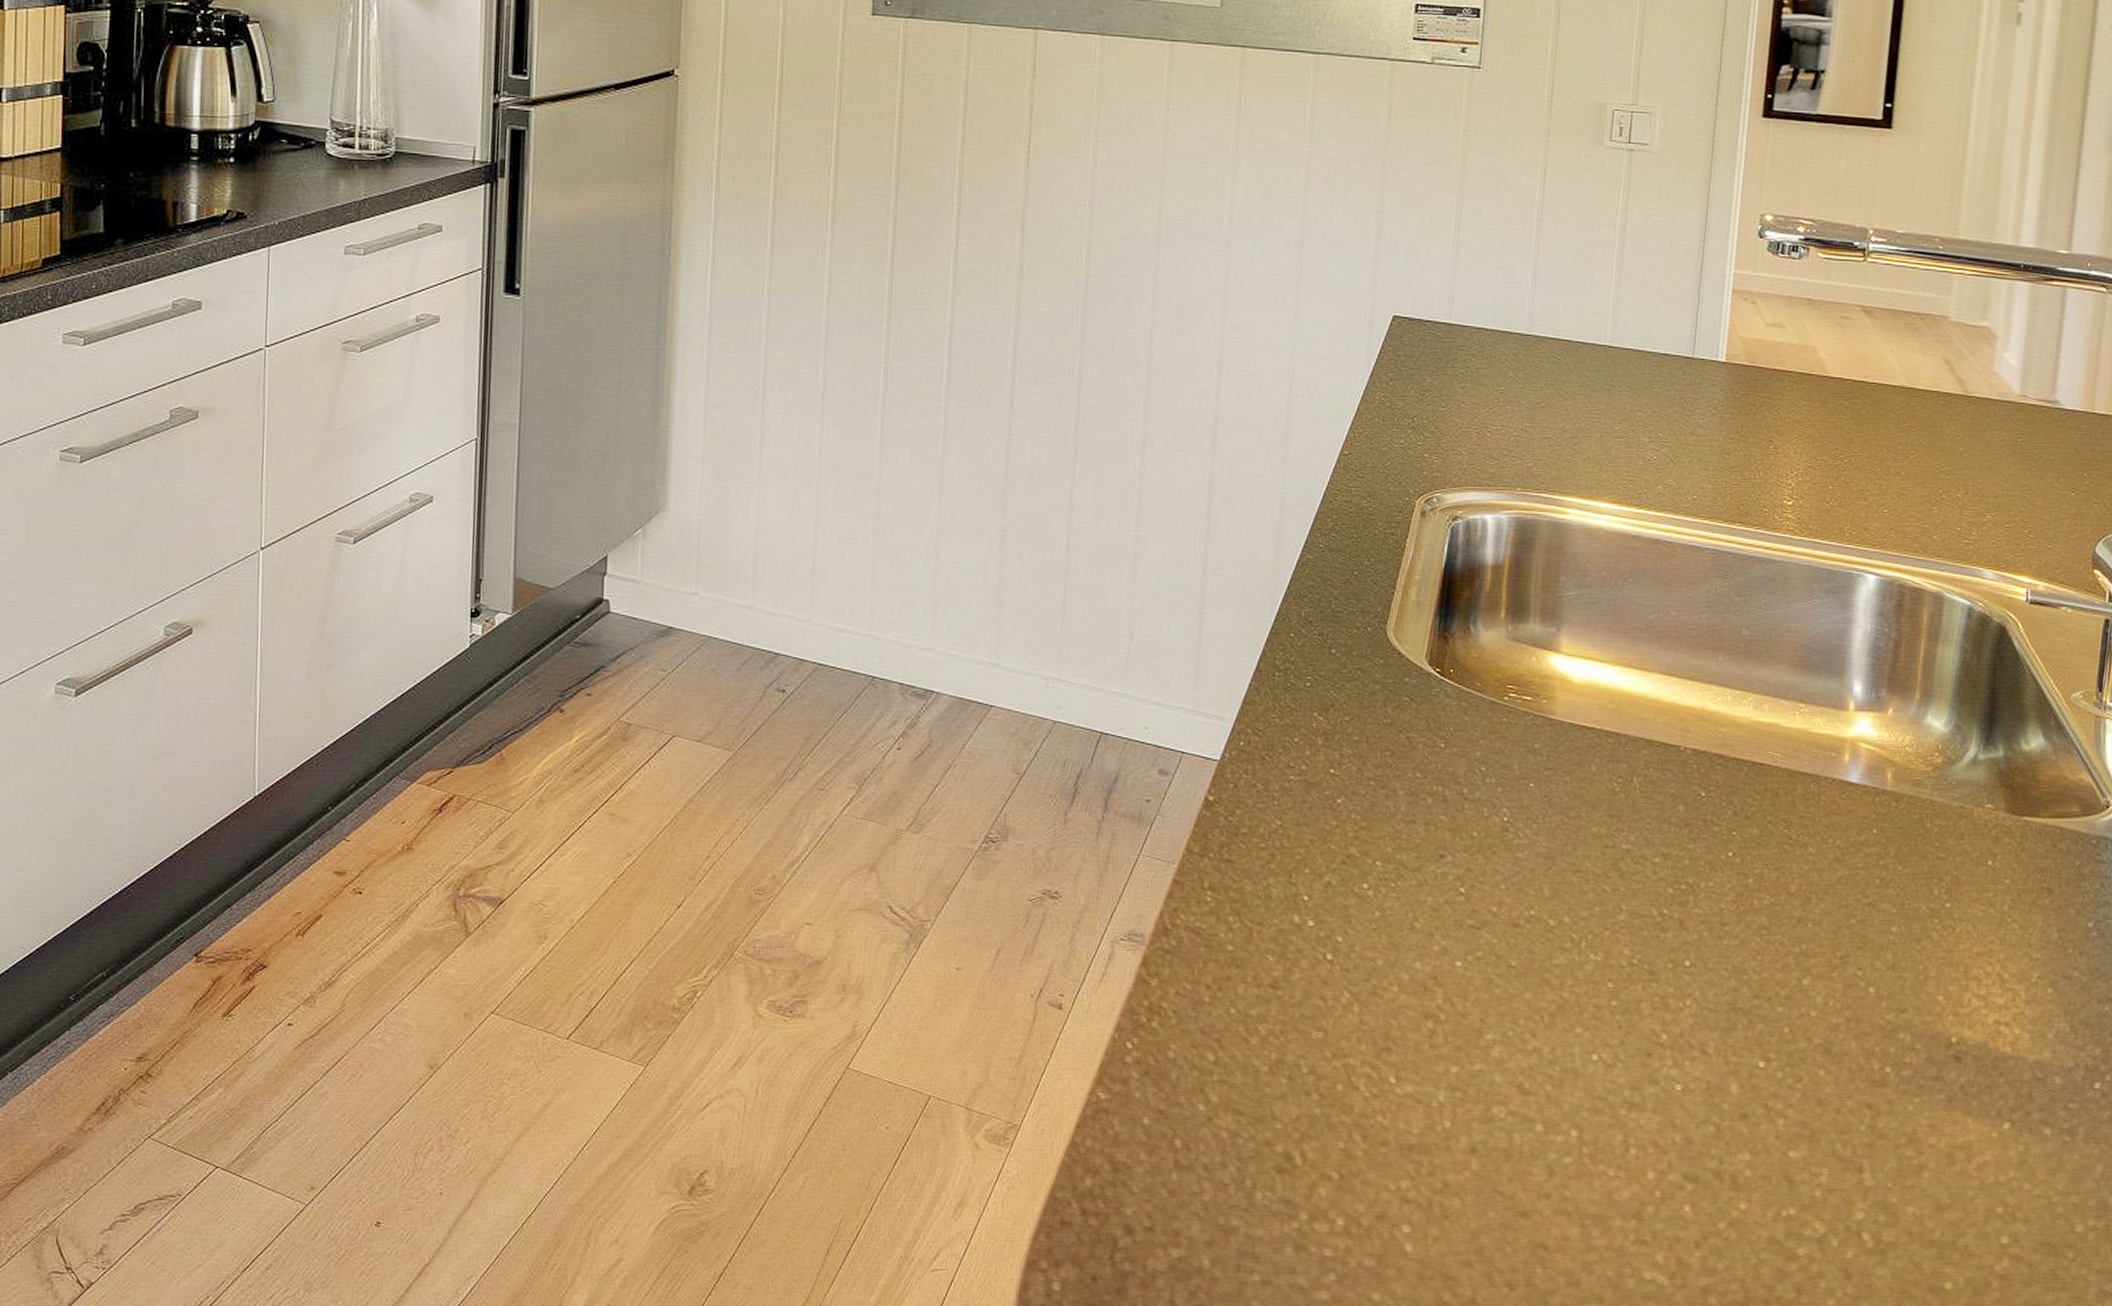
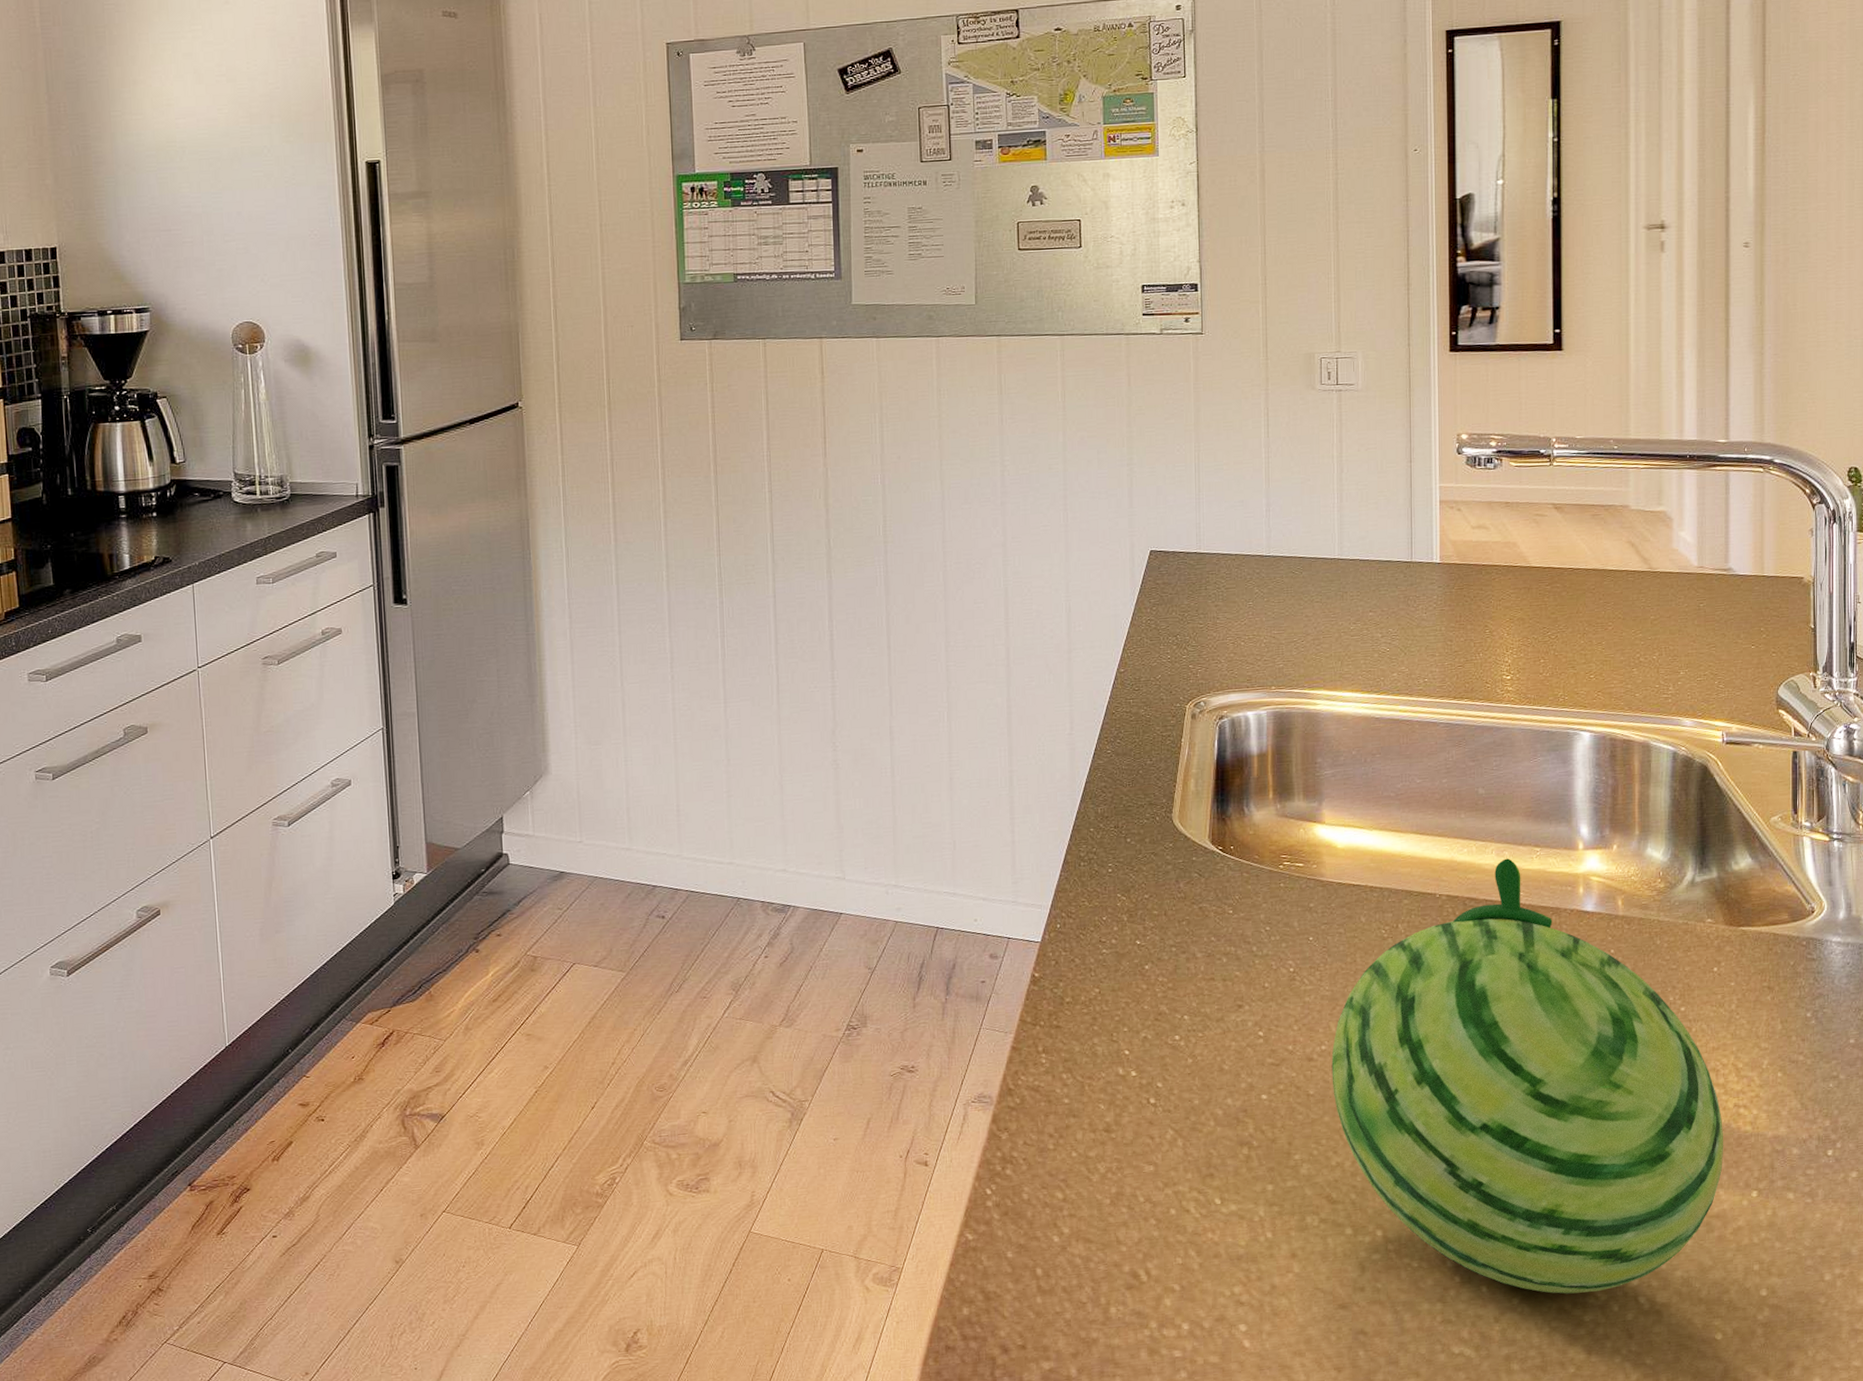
fruit: none [1538,713,1979,1222] -> present [1331,858,1724,1294]

